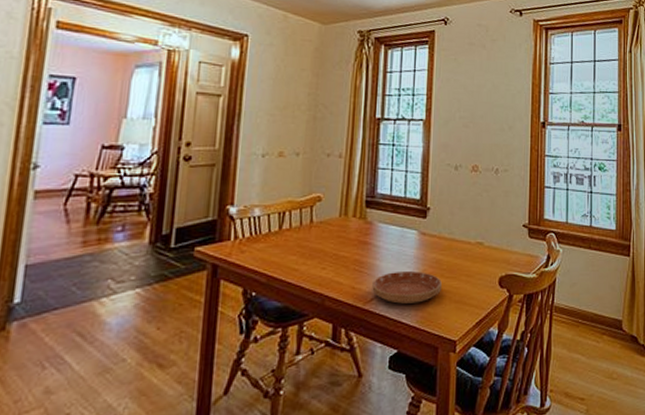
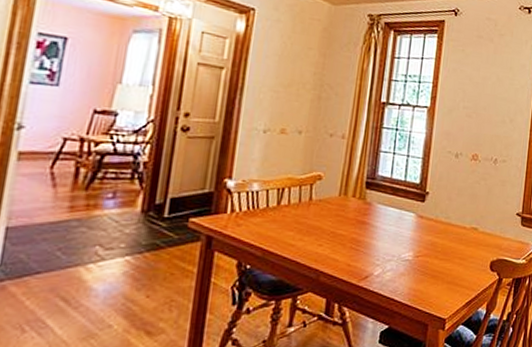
saucer: present [372,271,442,304] -> none [367,252,436,282]

